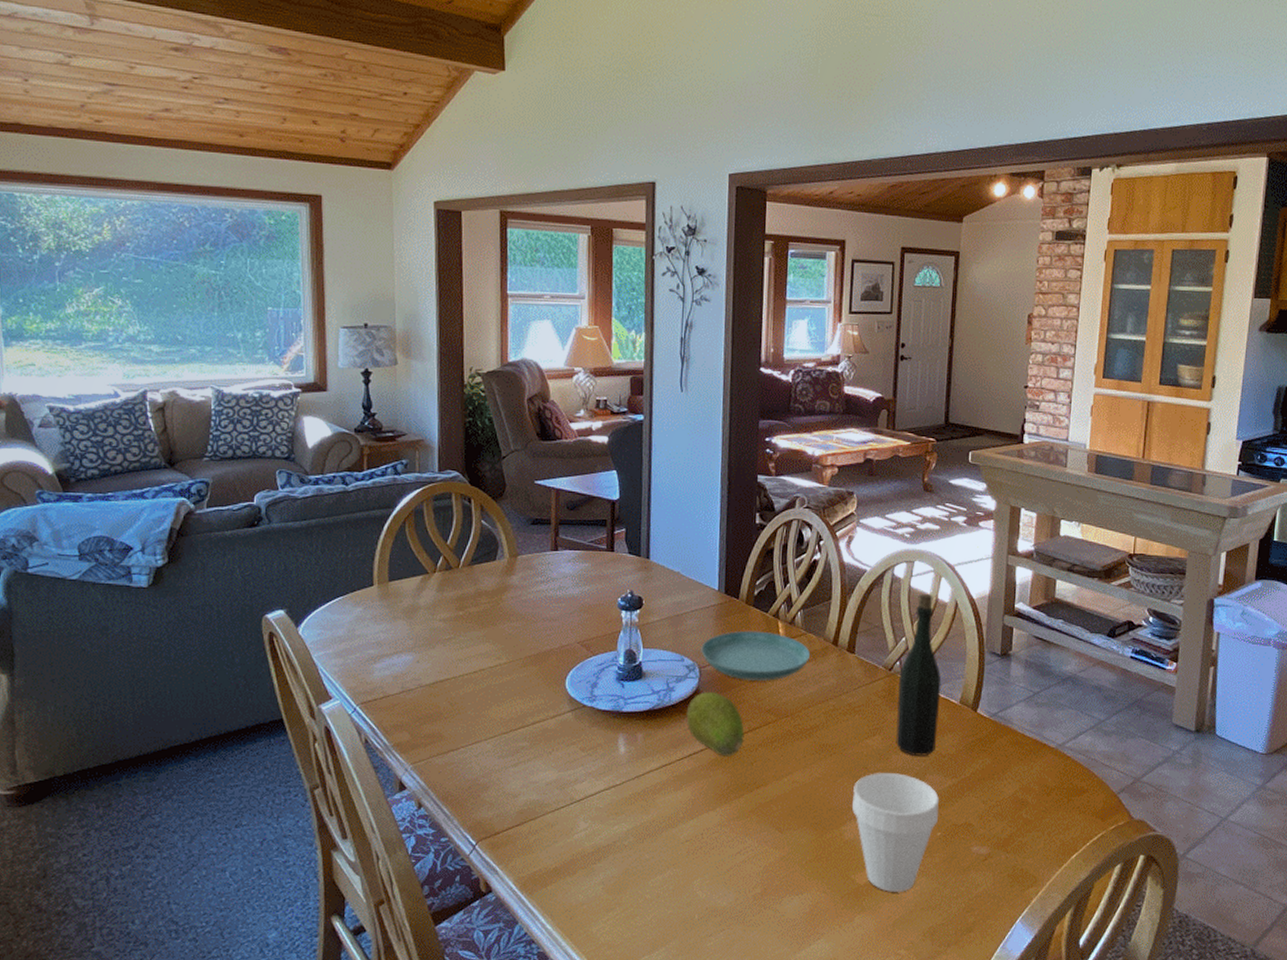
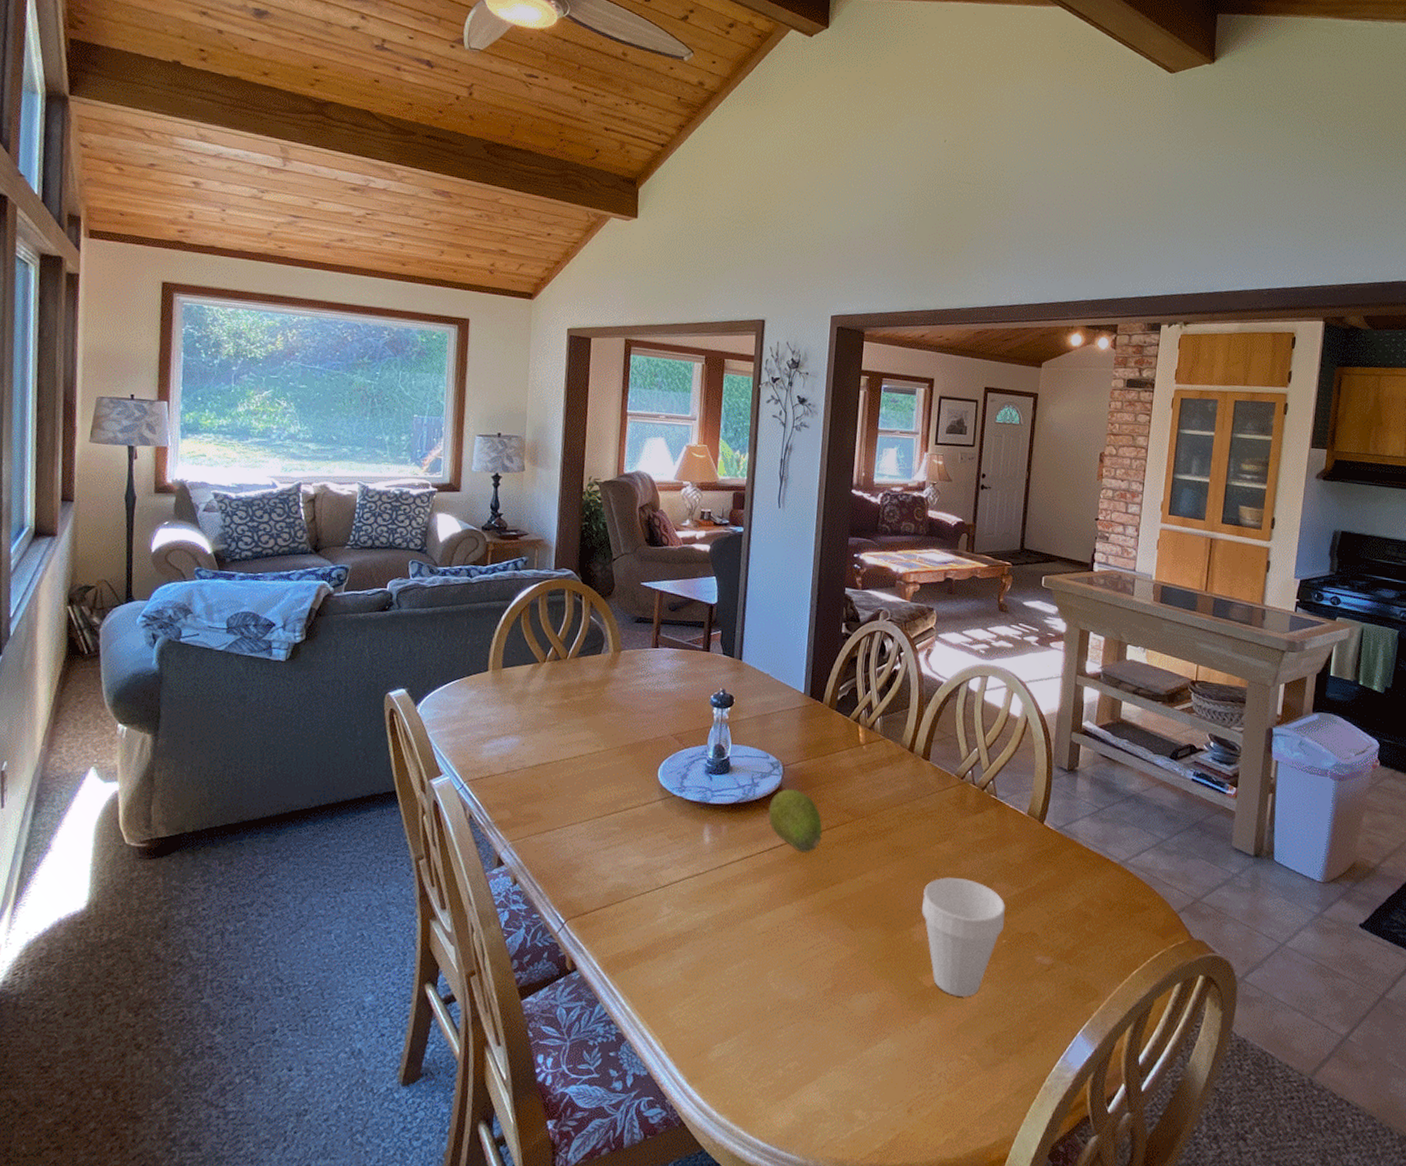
saucer: present [701,630,810,681] -> none [785,732,887,782]
bottle: present [896,593,942,756] -> none [965,706,1011,864]

